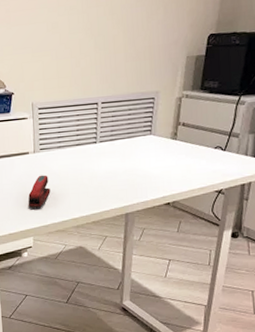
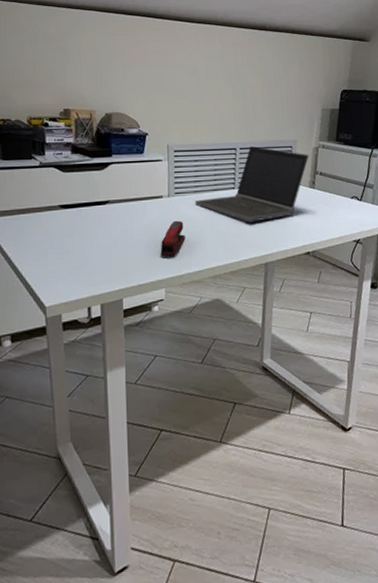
laptop computer: none [59,99,172,175] -> present [195,145,309,223]

